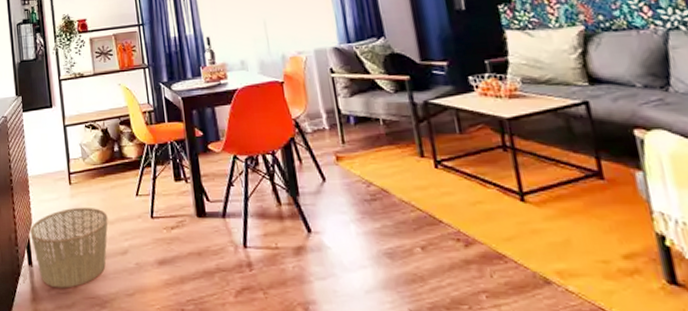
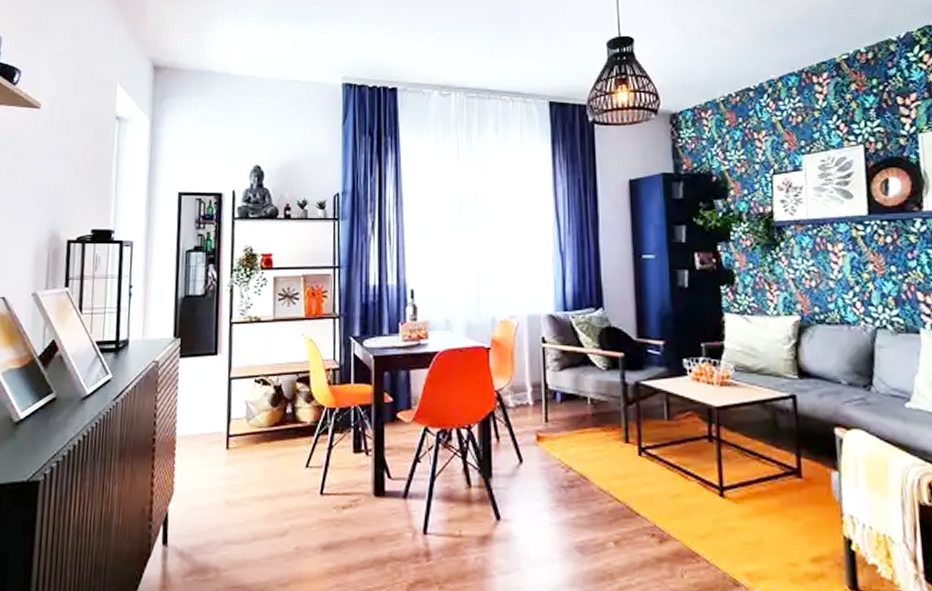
basket: present [30,207,108,288] -> none [169,477,269,575]

